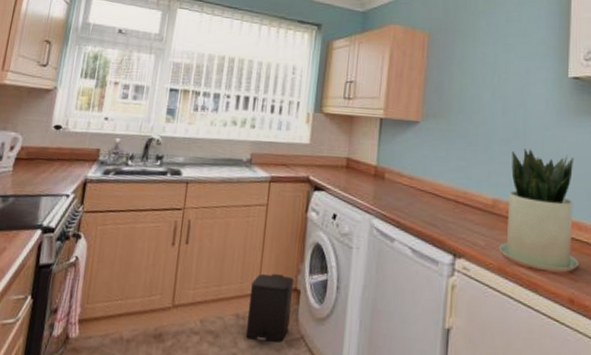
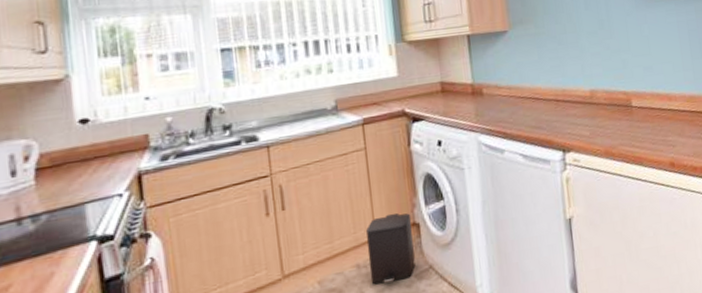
planter: present [498,148,579,273] -> none [600,34,674,145]

